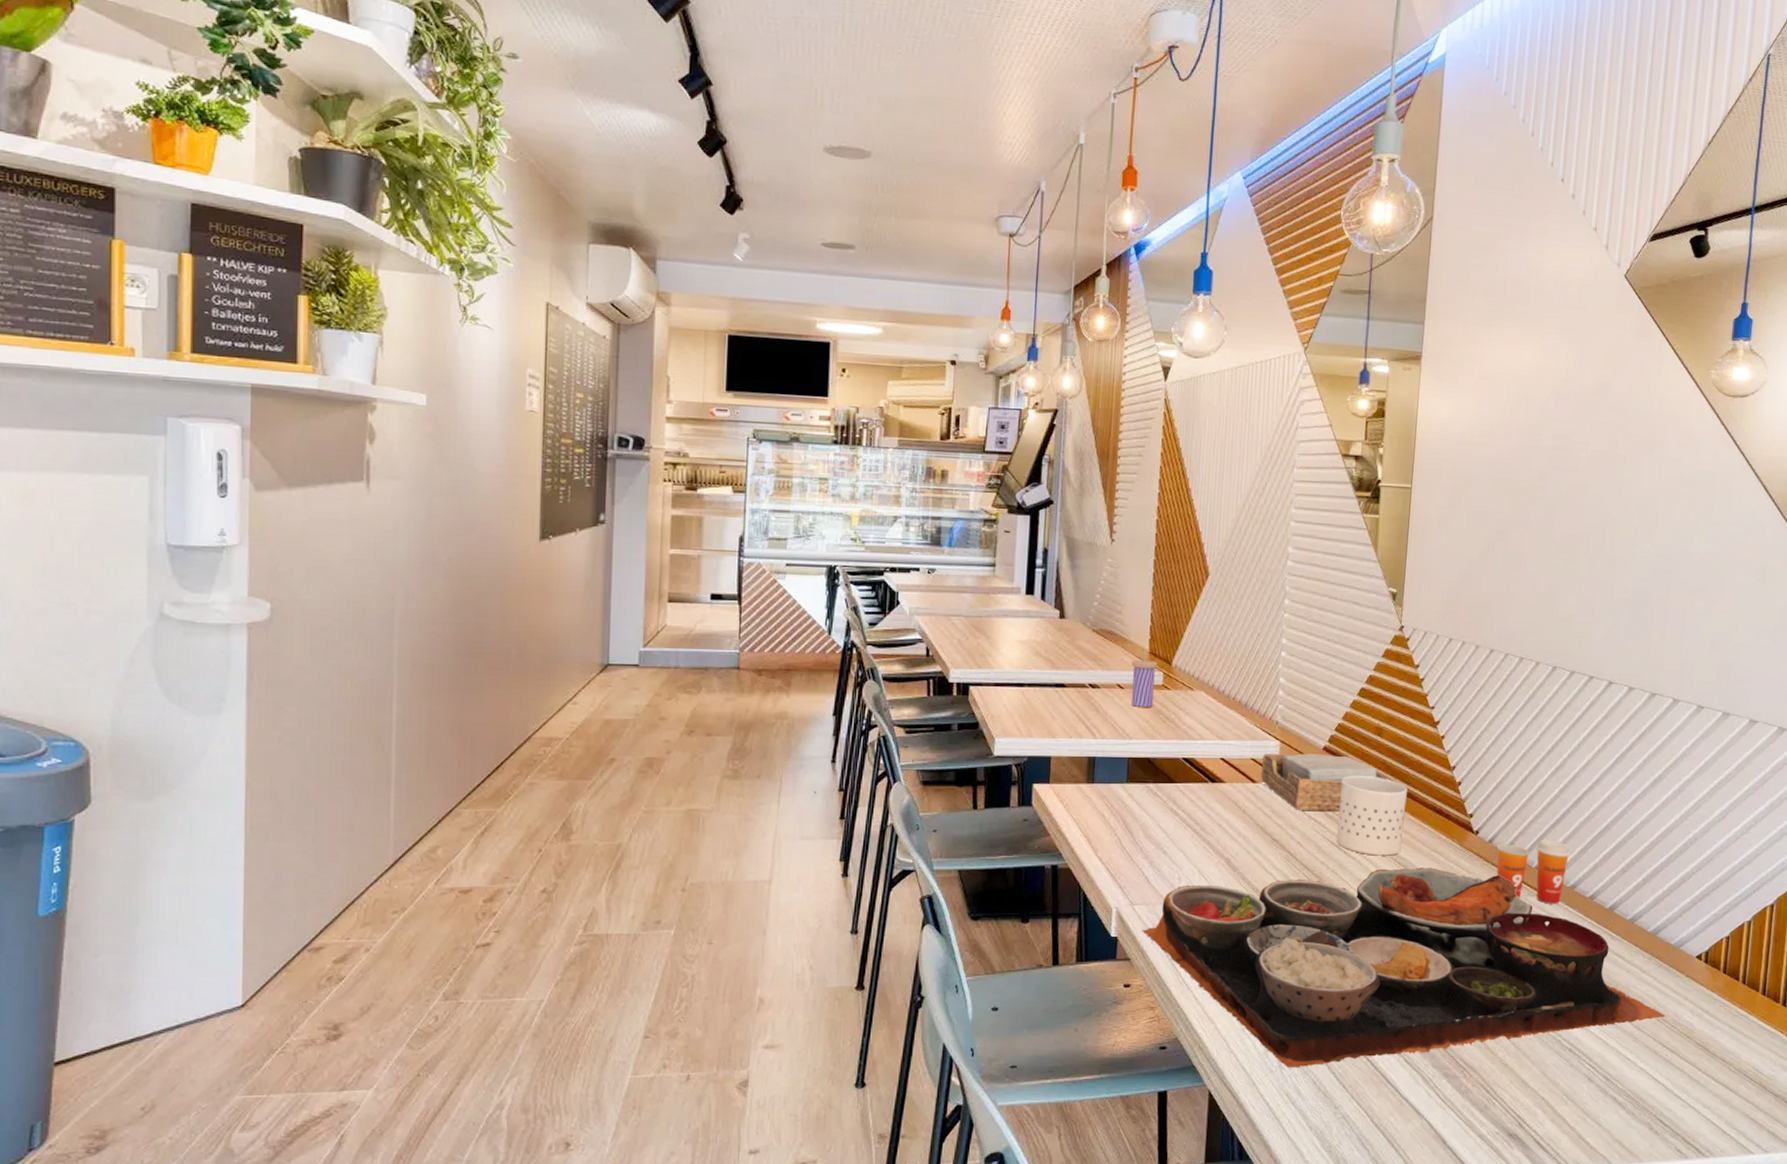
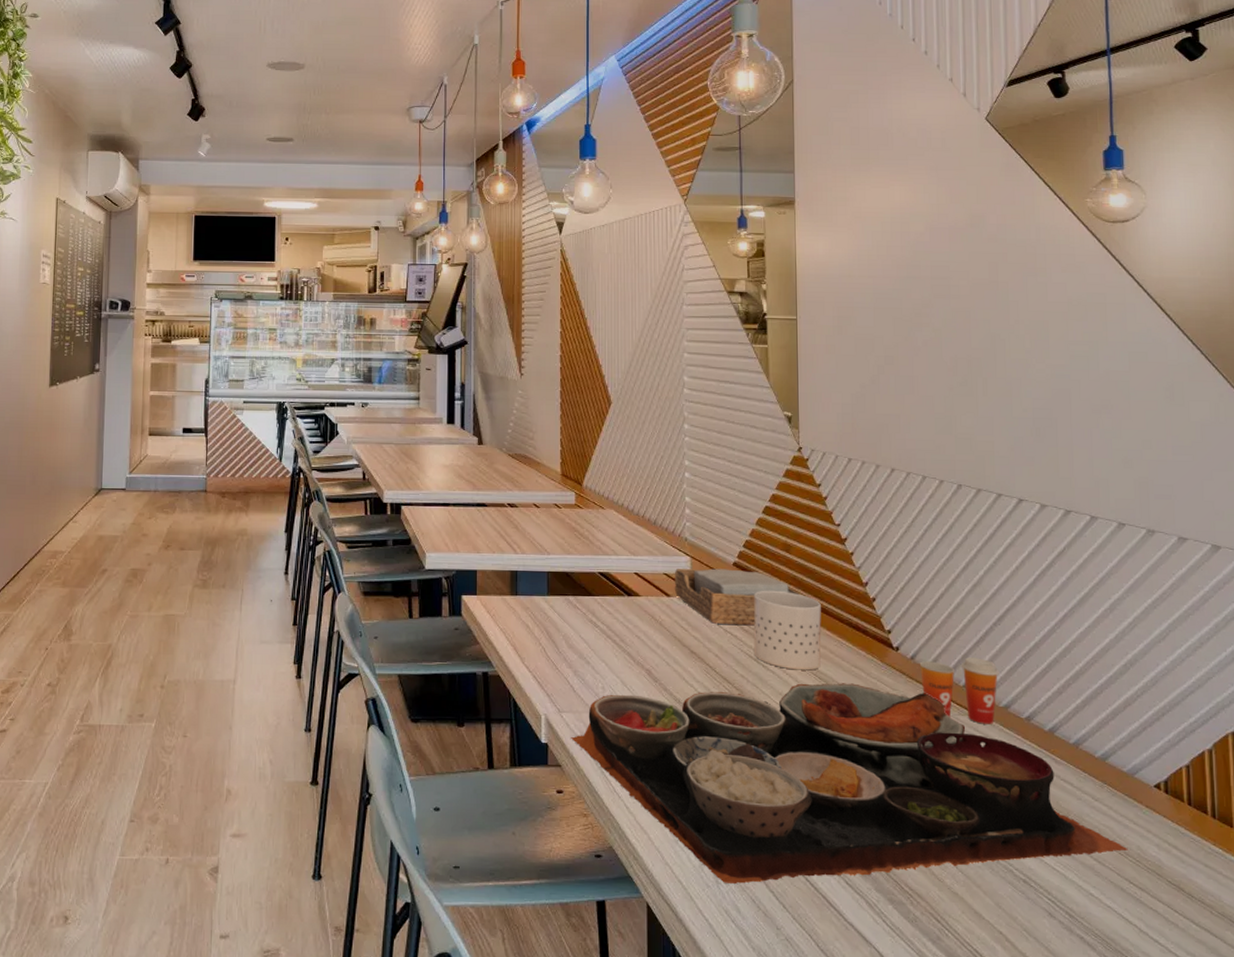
beverage cup: present [1131,648,1158,707] -> none [545,470,570,525]

